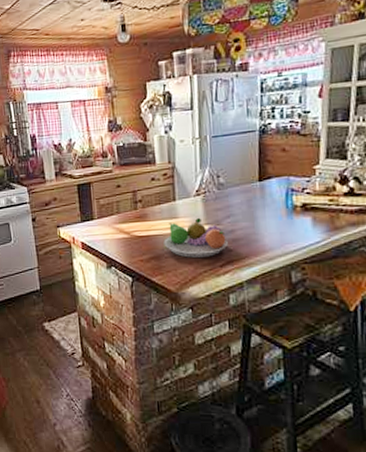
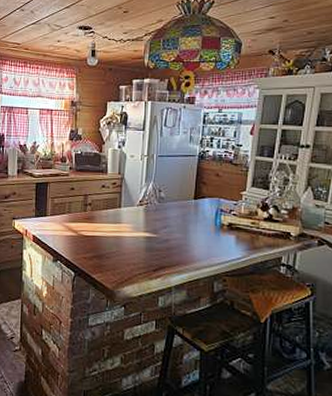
fruit bowl: present [163,217,228,258] -> none [106,224,162,261]

